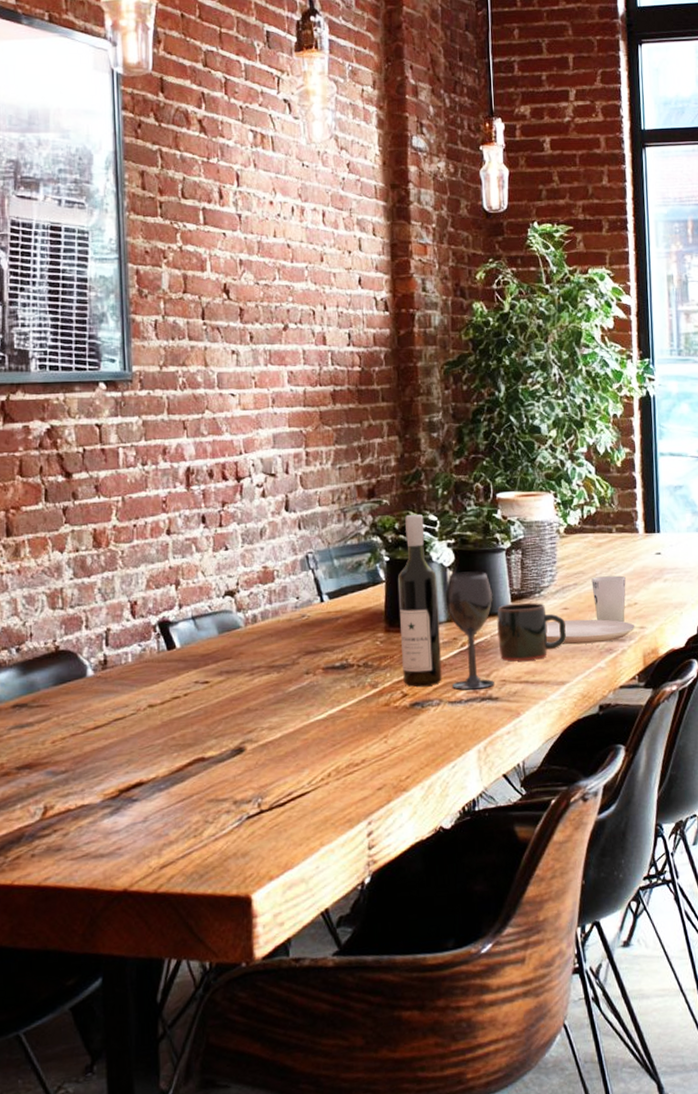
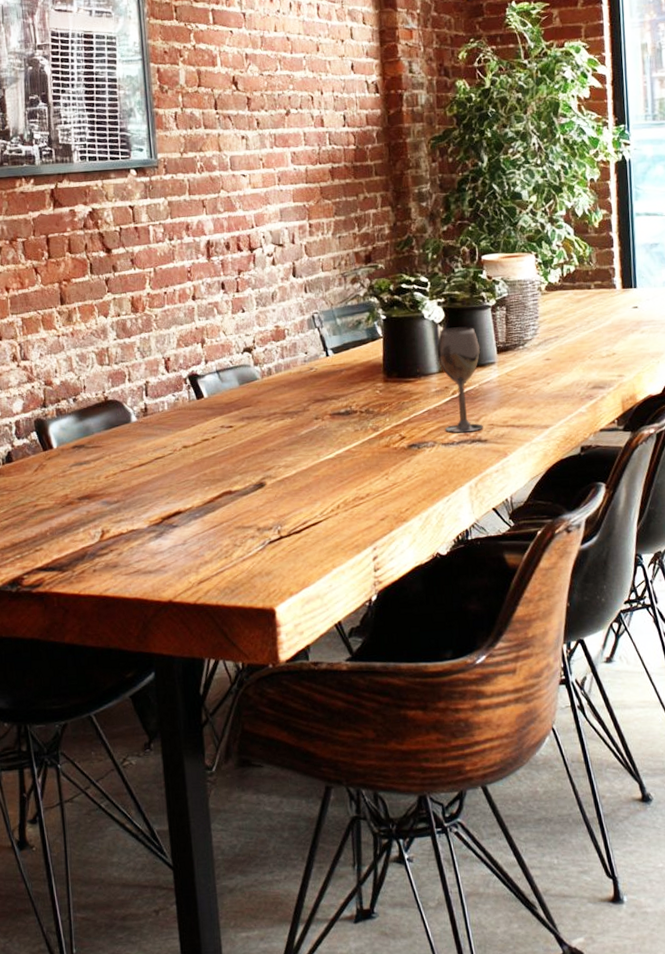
bottle: present [398,514,442,687] -> none [394,276,436,430]
mug: present [497,602,567,662] -> none [484,354,550,408]
plate: present [546,619,635,645] -> none [529,368,613,392]
cup: present [591,575,626,623] -> none [571,328,605,372]

